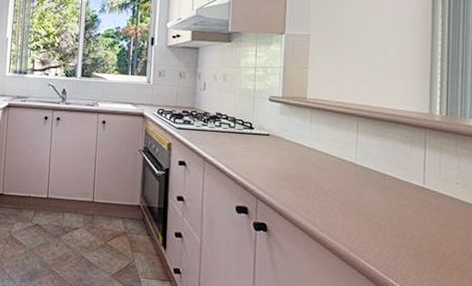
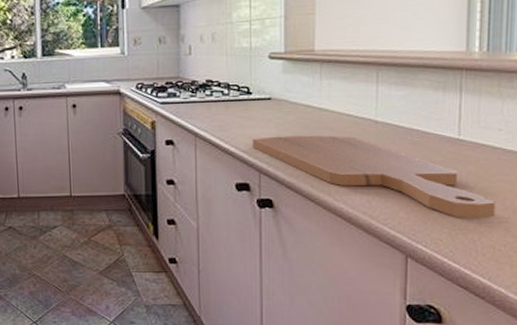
cutting board: none [251,167,454,261] -> present [252,135,495,218]

